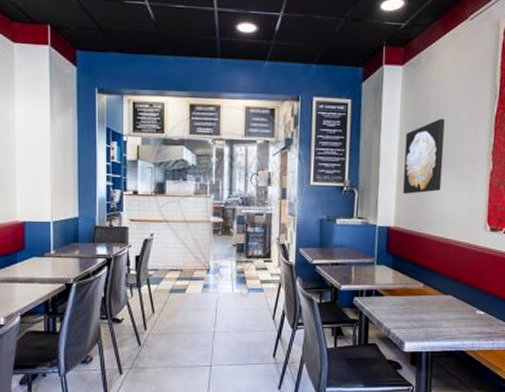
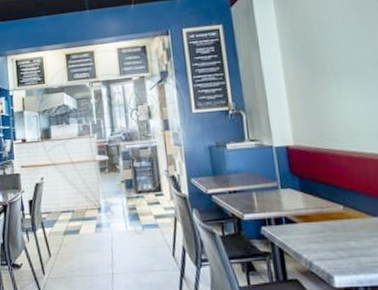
wall art: present [403,119,445,194] -> none [288,27,341,109]

